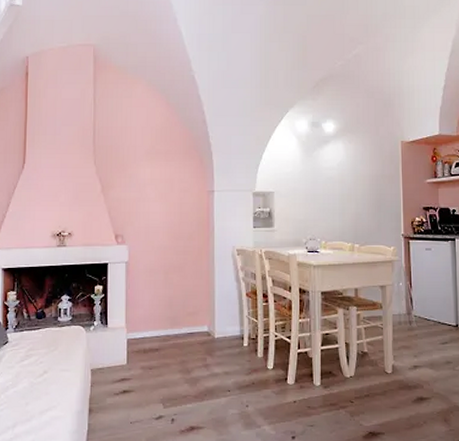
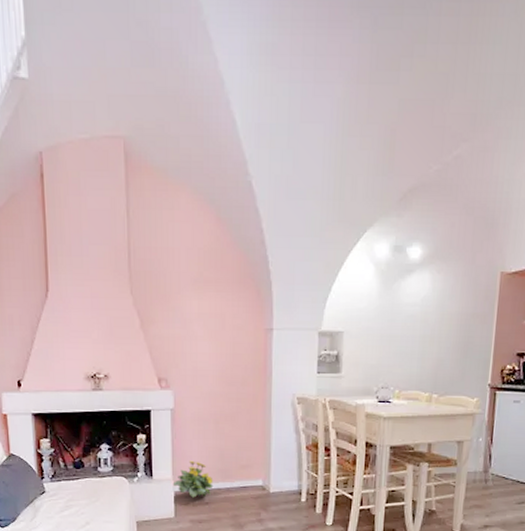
flowering plant: none [125,309,163,345] -> present [172,460,214,498]

